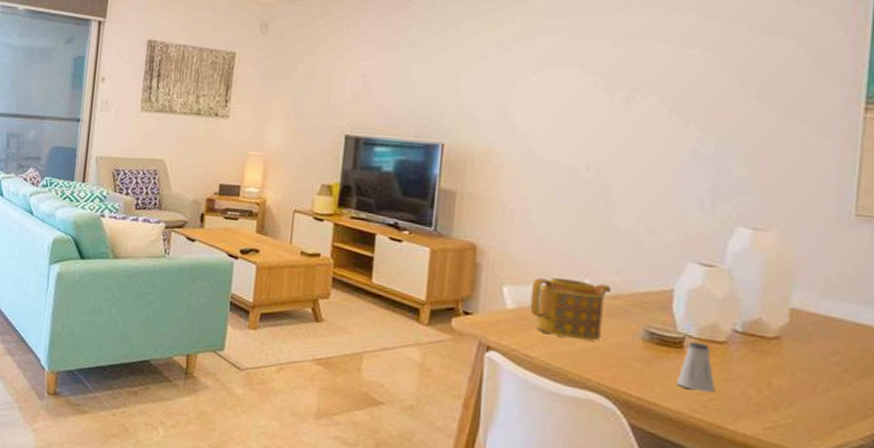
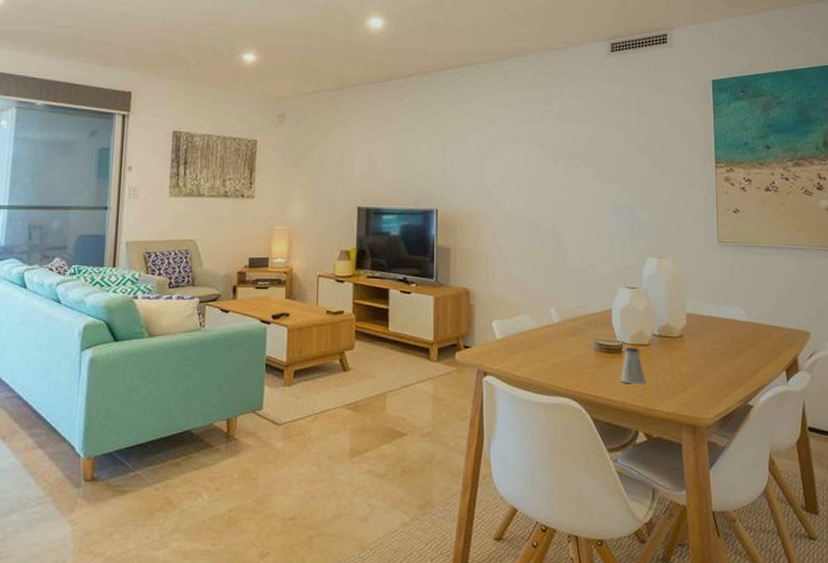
teapot: present [530,278,612,341] -> none [513,310,570,356]

